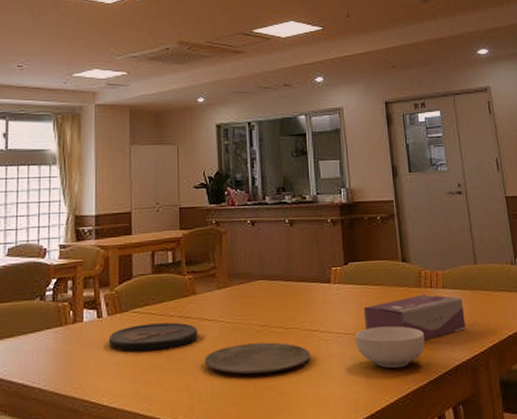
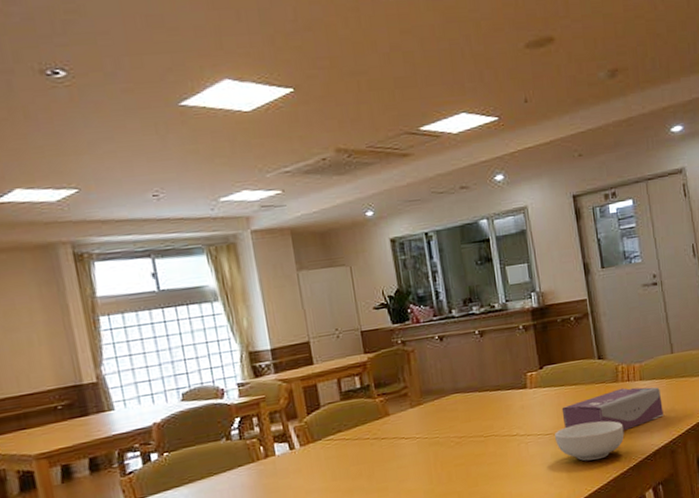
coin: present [108,322,198,353] -> none [304,444,397,479]
plate: present [204,342,310,374] -> none [405,450,511,485]

